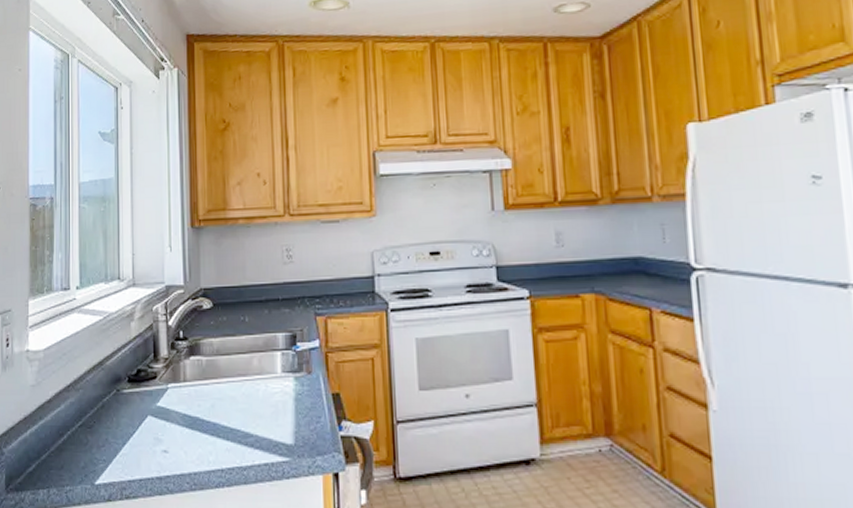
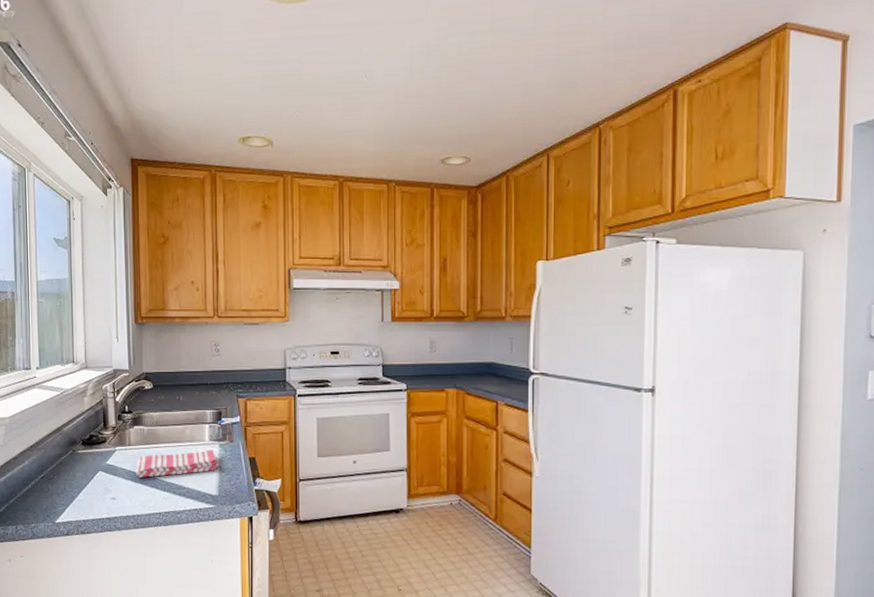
dish towel: none [192,384,294,423] -> present [136,449,219,478]

